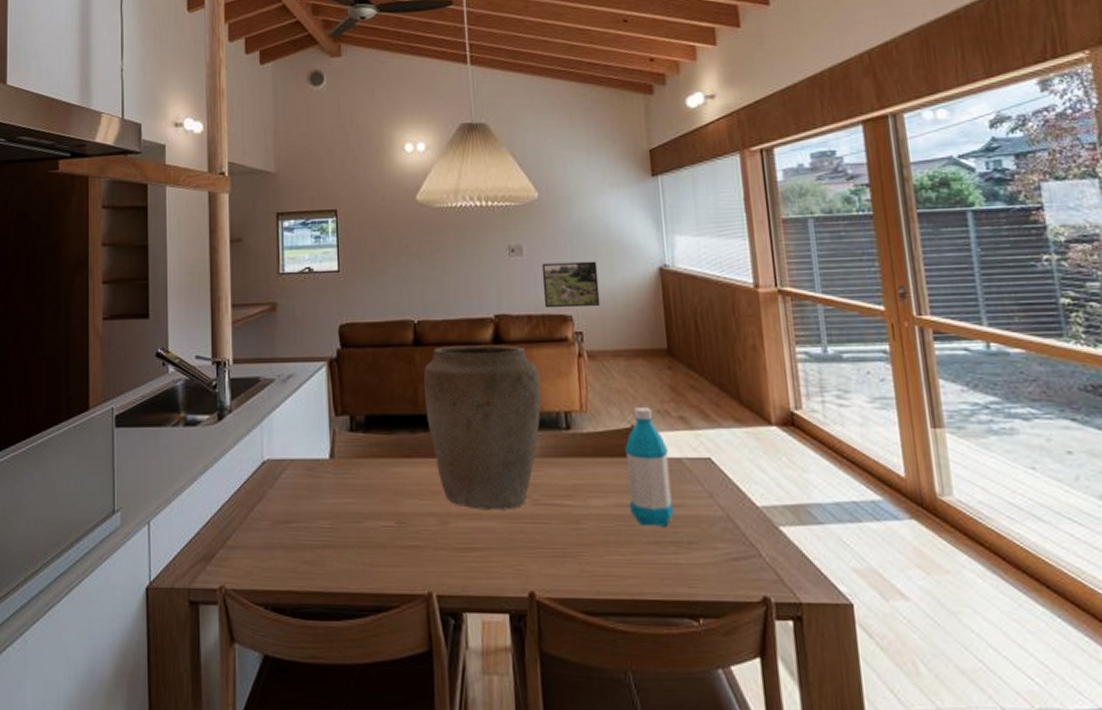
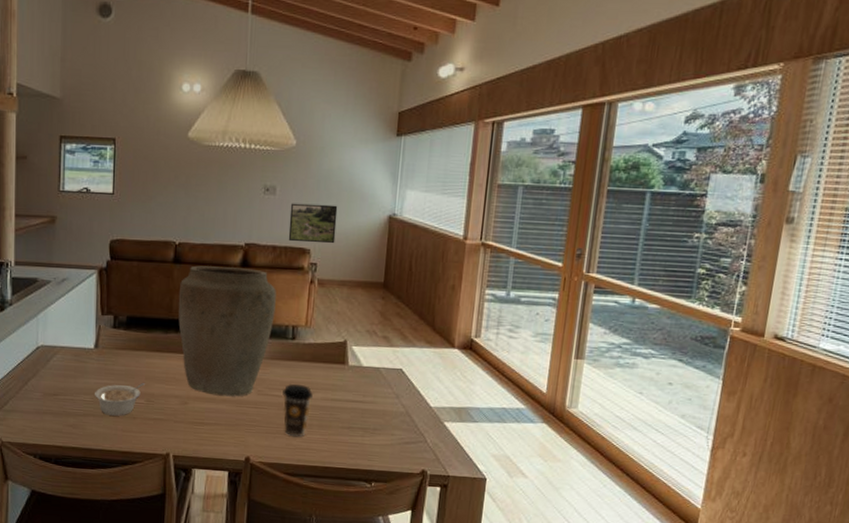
legume: none [334,500,393,545] -> present [95,383,145,416]
coffee cup: none [564,487,604,560] -> present [282,383,314,437]
water bottle: present [625,408,674,527] -> none [333,327,370,417]

